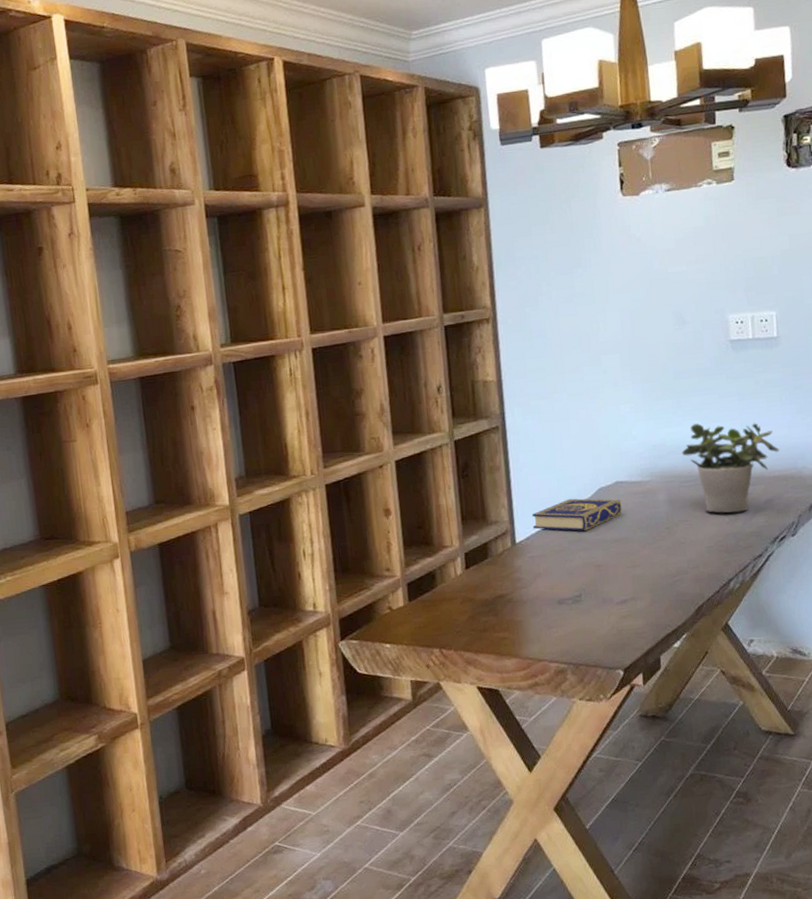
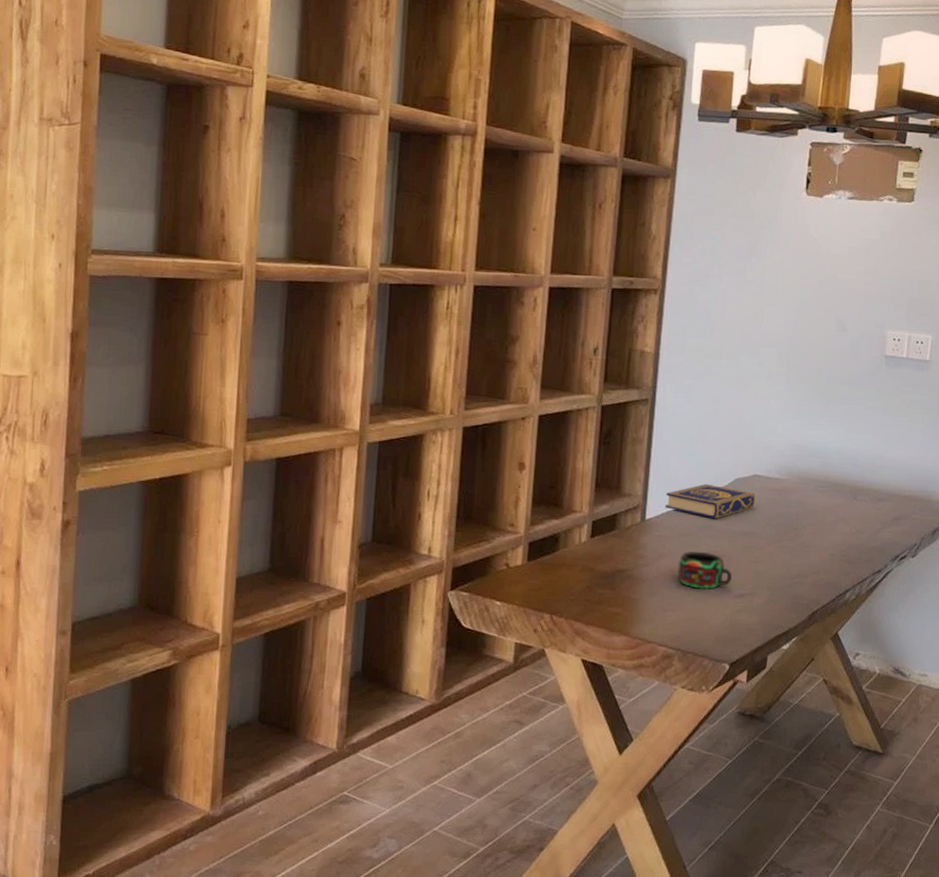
mug: none [555,565,612,602] -> present [677,551,733,589]
potted plant: present [681,423,780,514] -> none [821,431,915,526]

